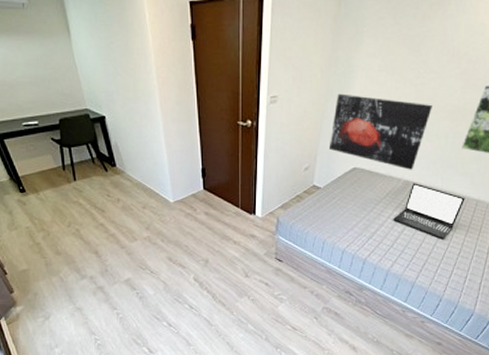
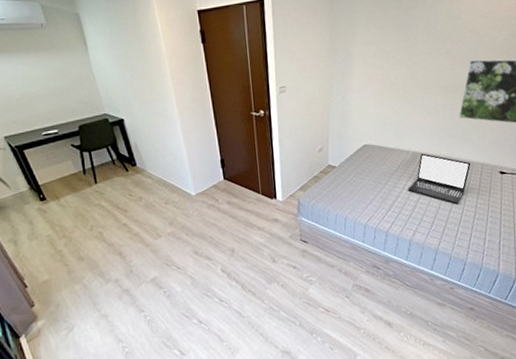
wall art: present [328,93,432,170] -> none [338,79,427,142]

